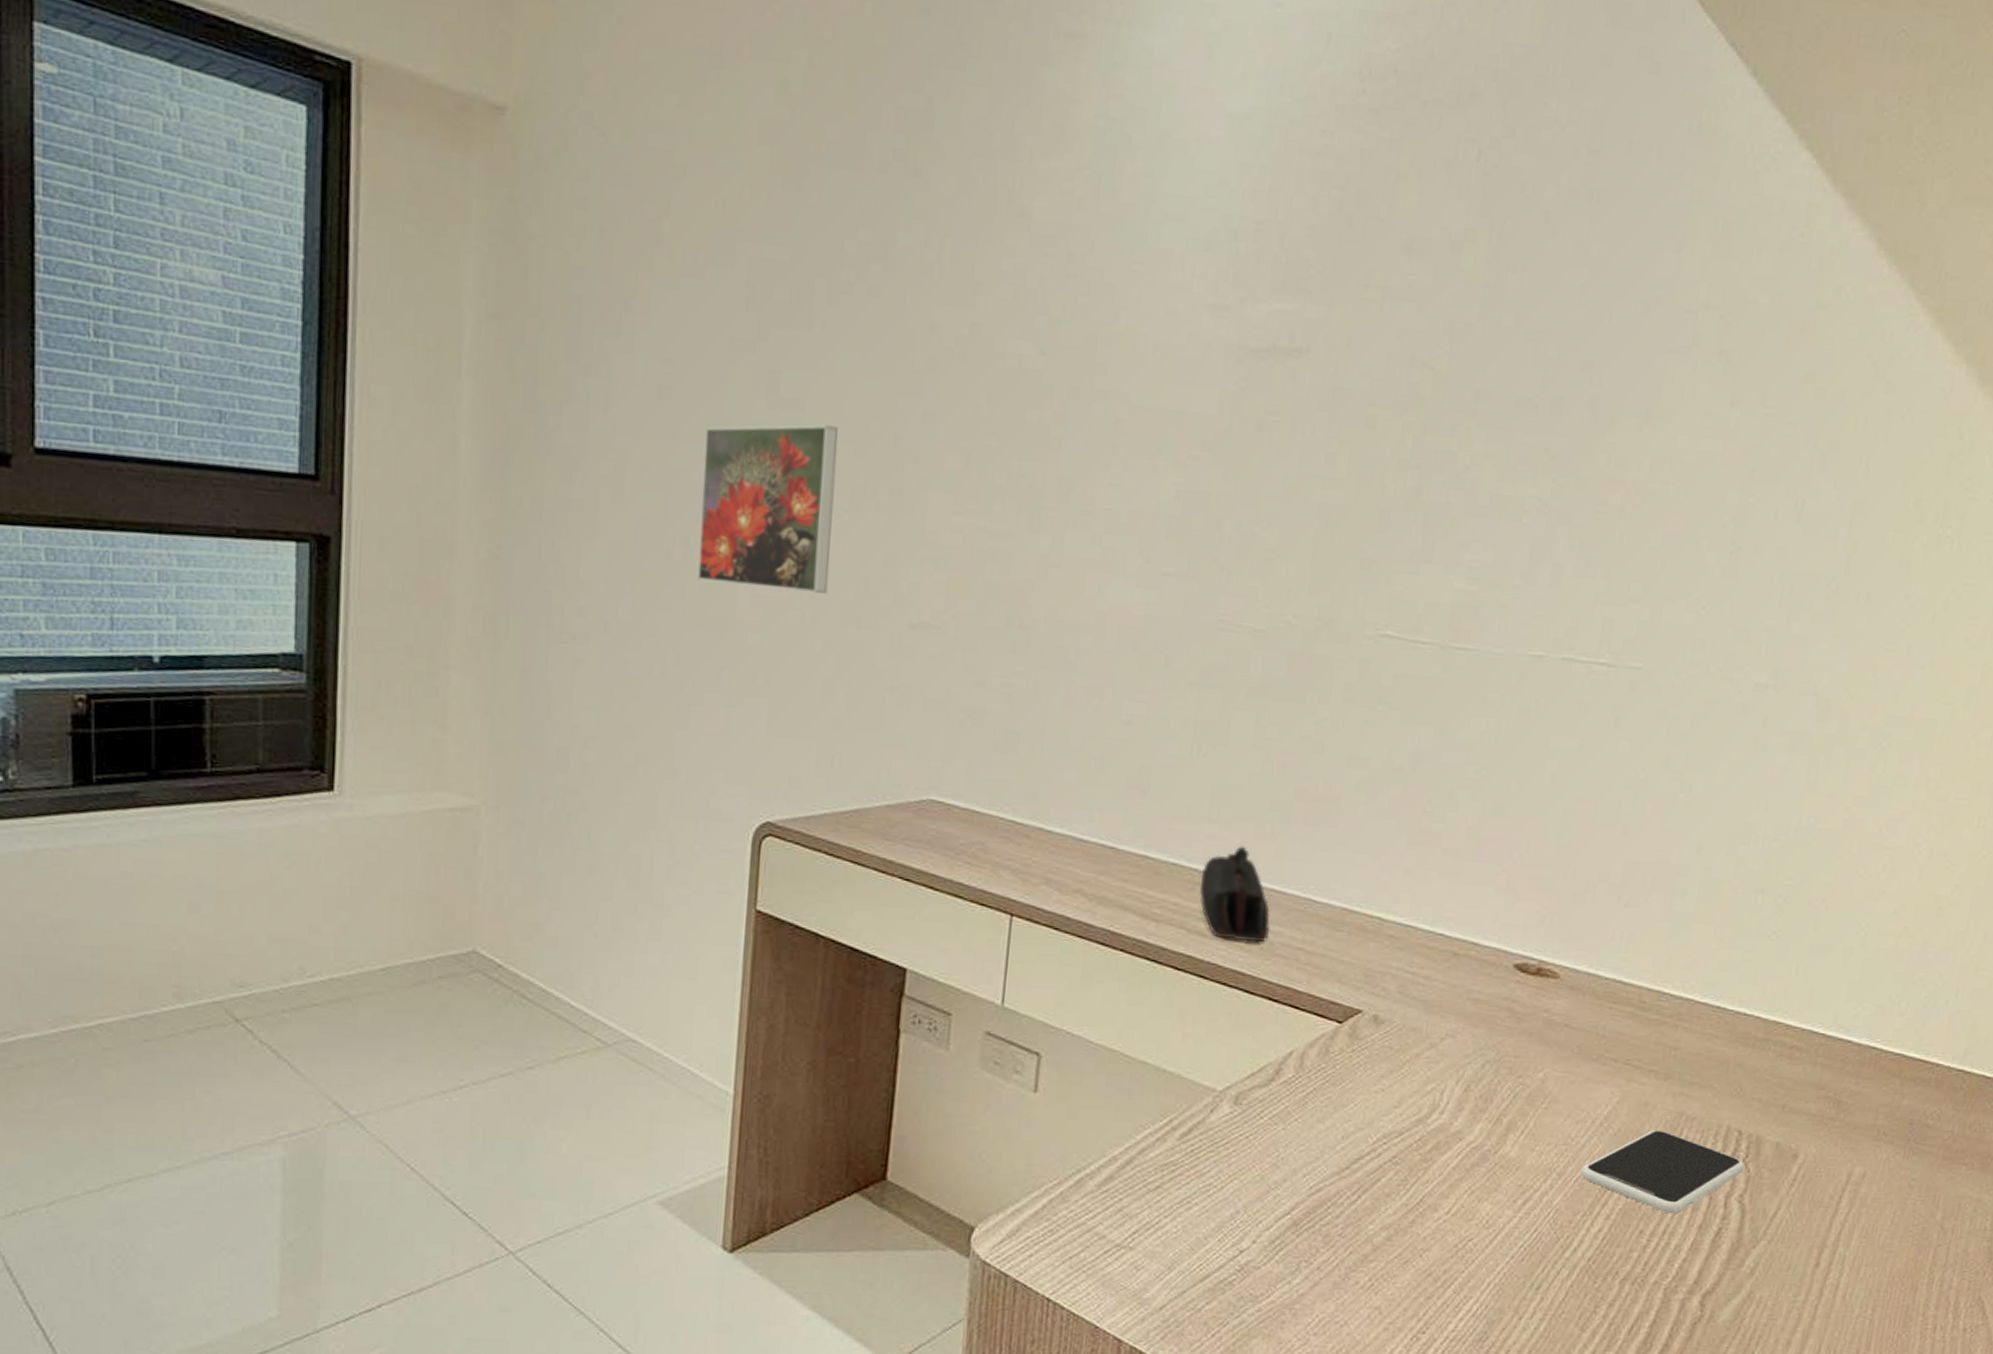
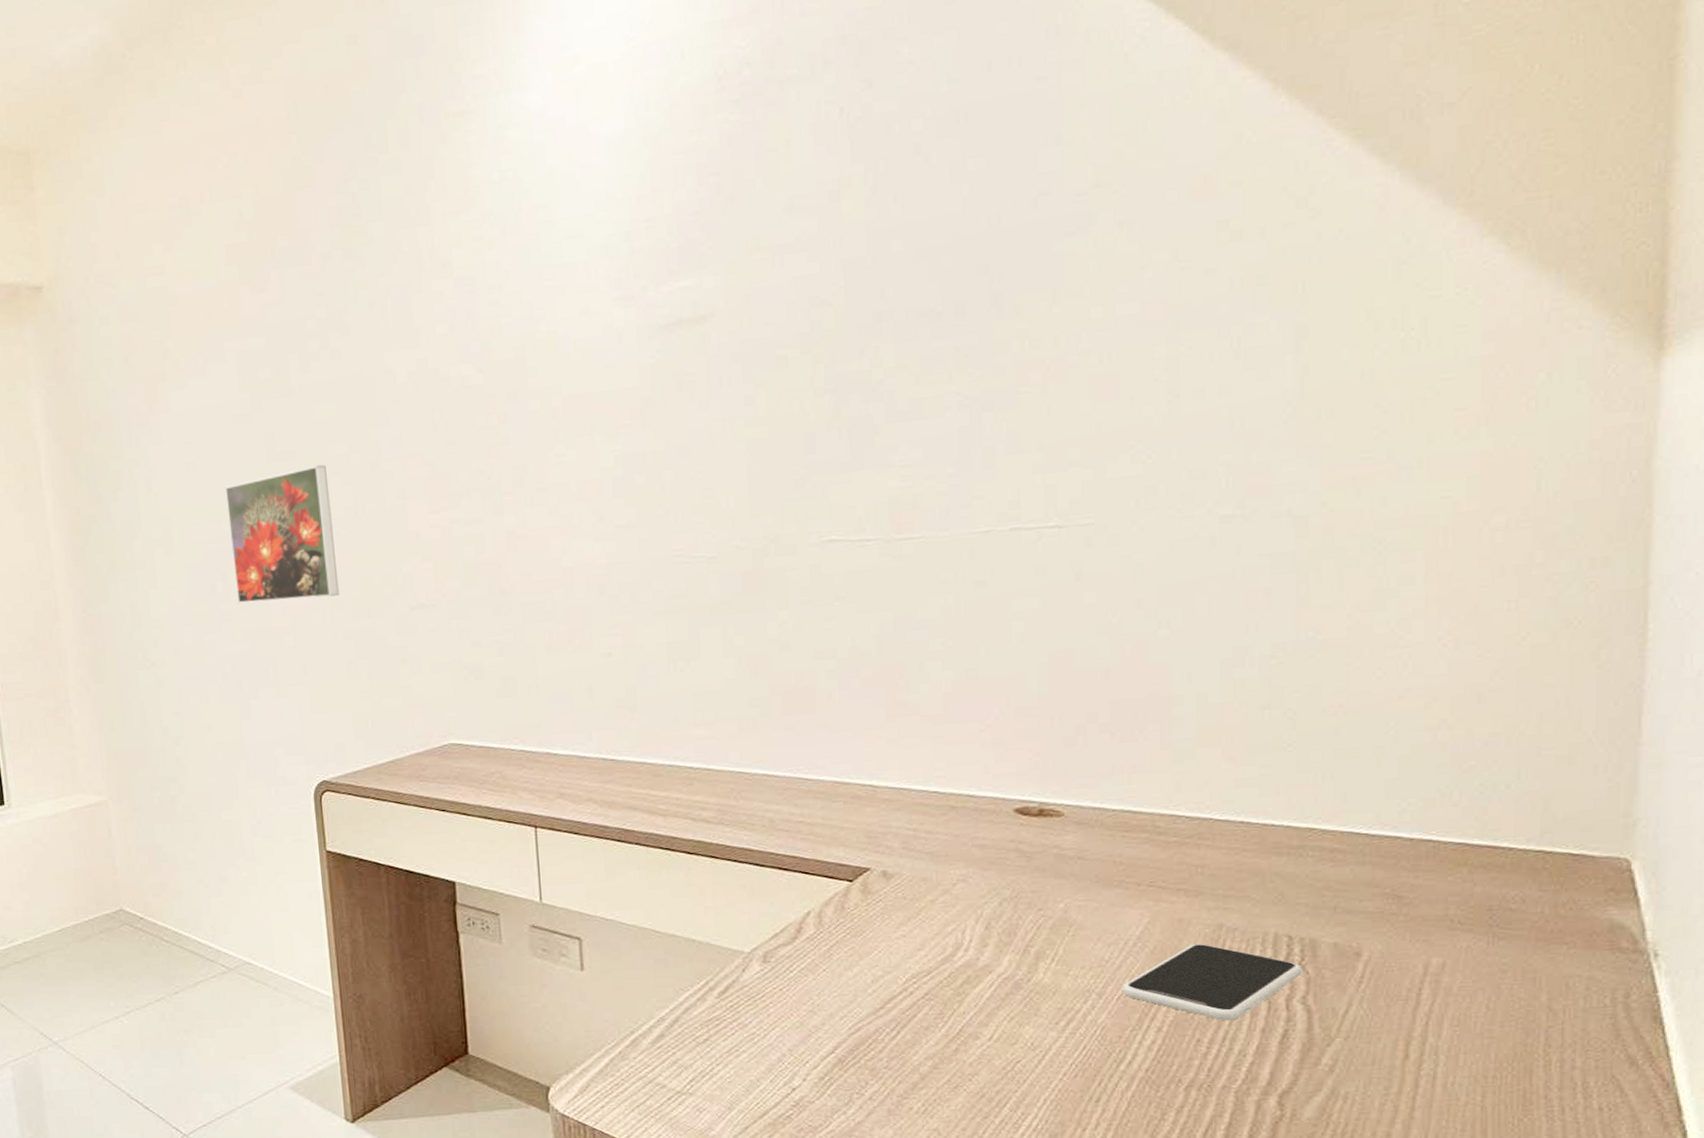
pencil case: present [1200,846,1270,943] -> none [696,741,769,823]

